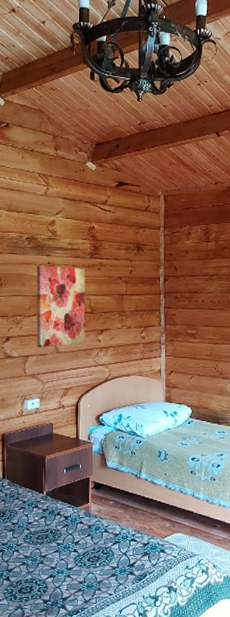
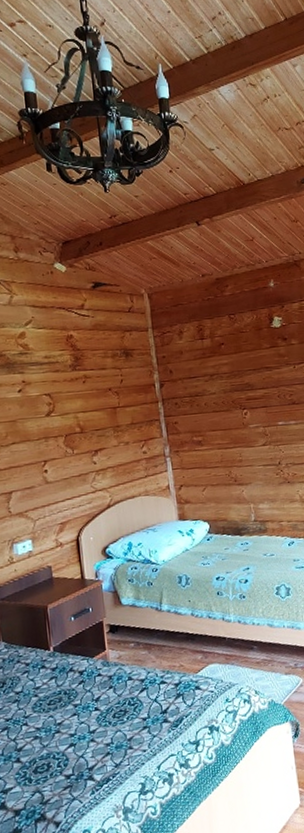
wall art: present [36,265,86,348] -> none [9,383,78,480]

